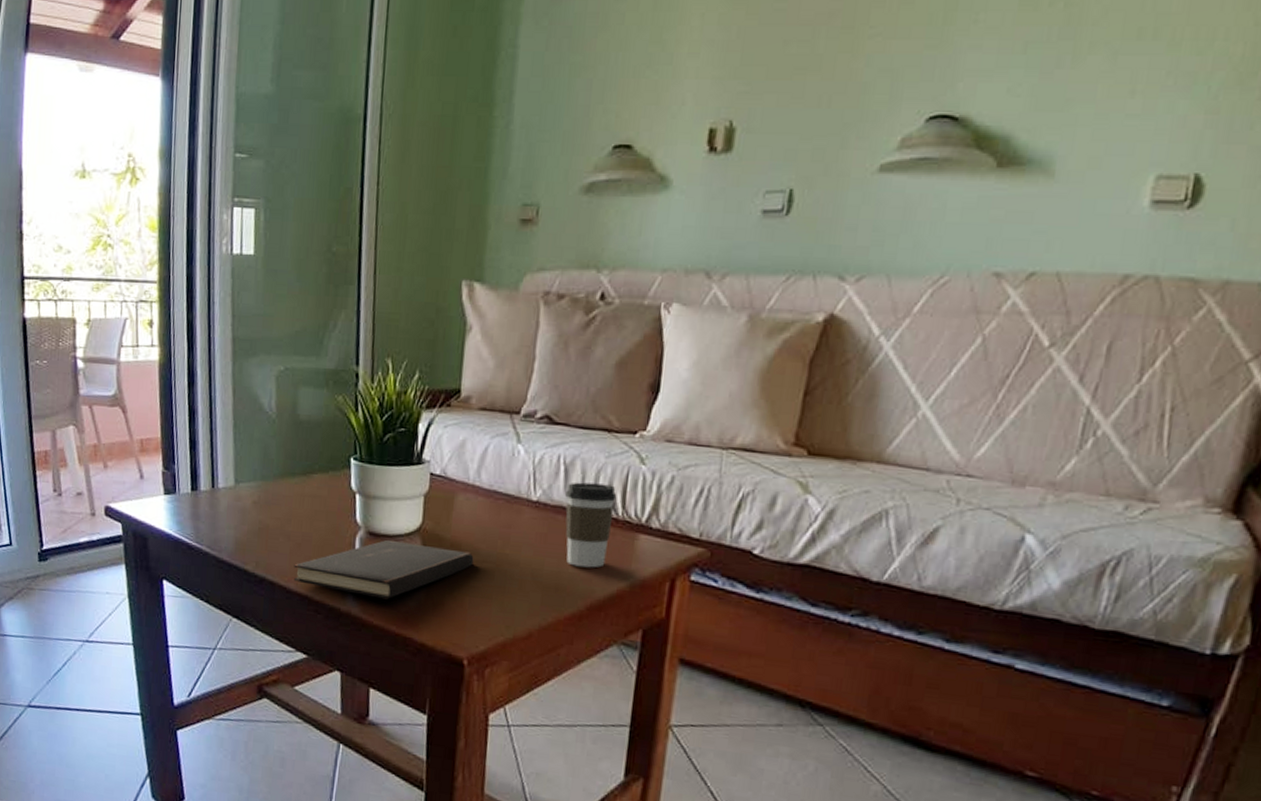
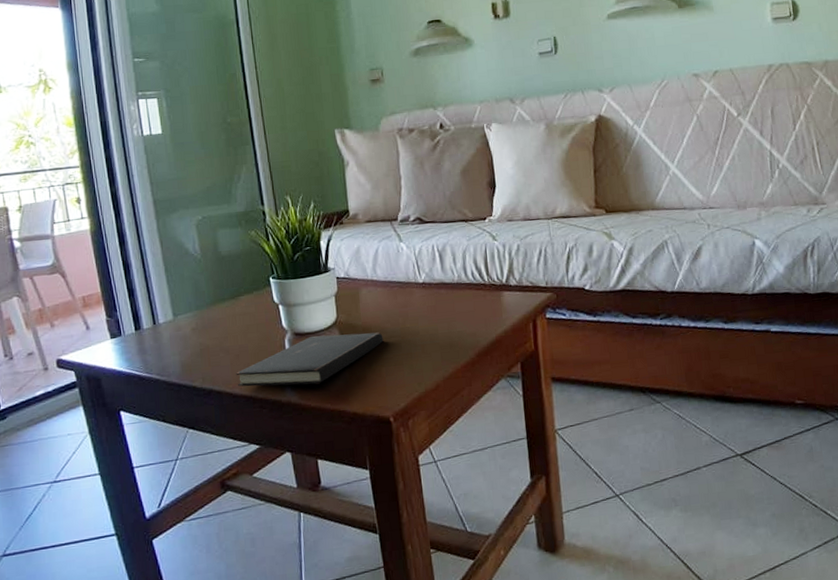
coffee cup: present [565,482,617,568] -> none [443,260,483,326]

